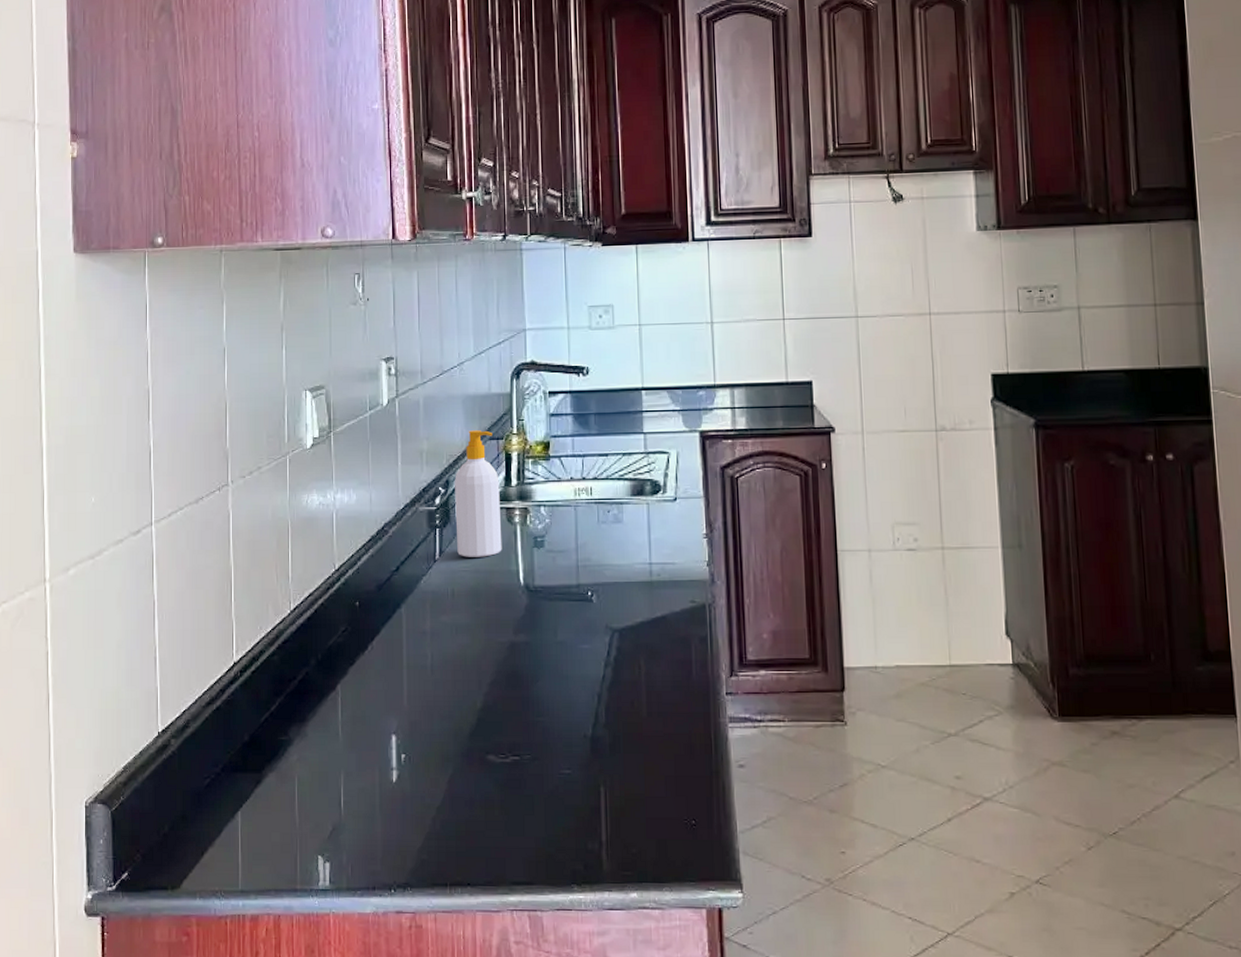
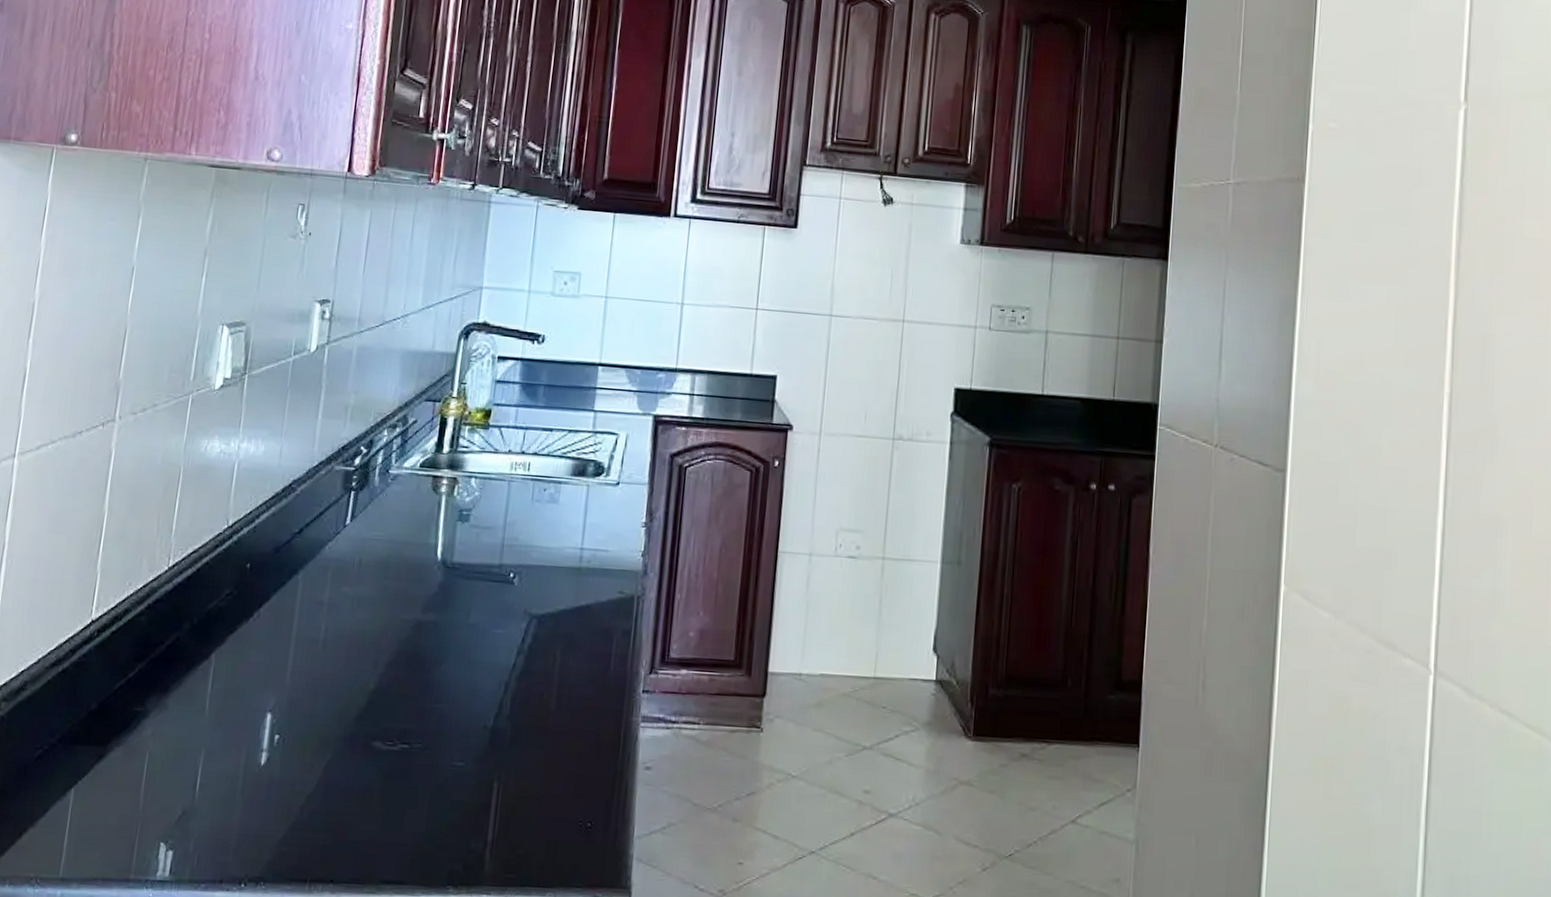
soap bottle: present [455,430,502,557] -> none [371,389,430,527]

